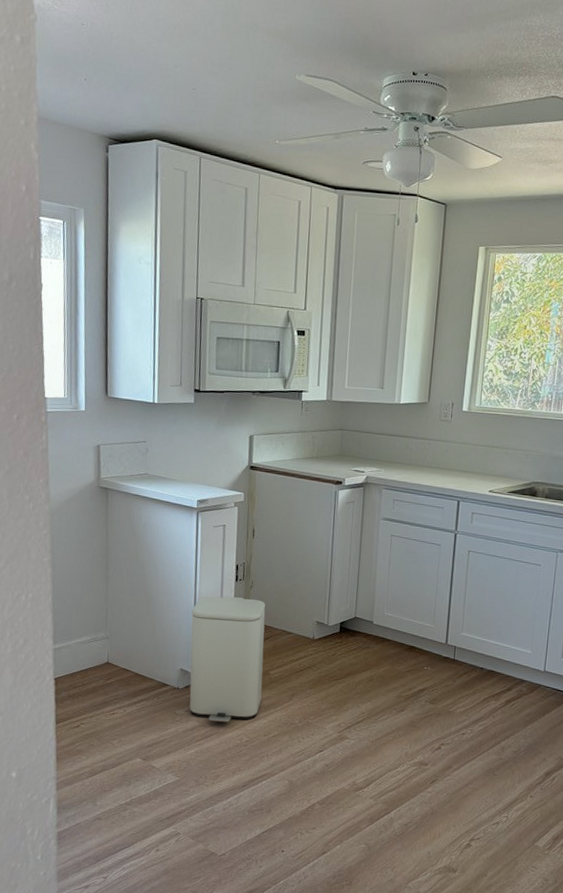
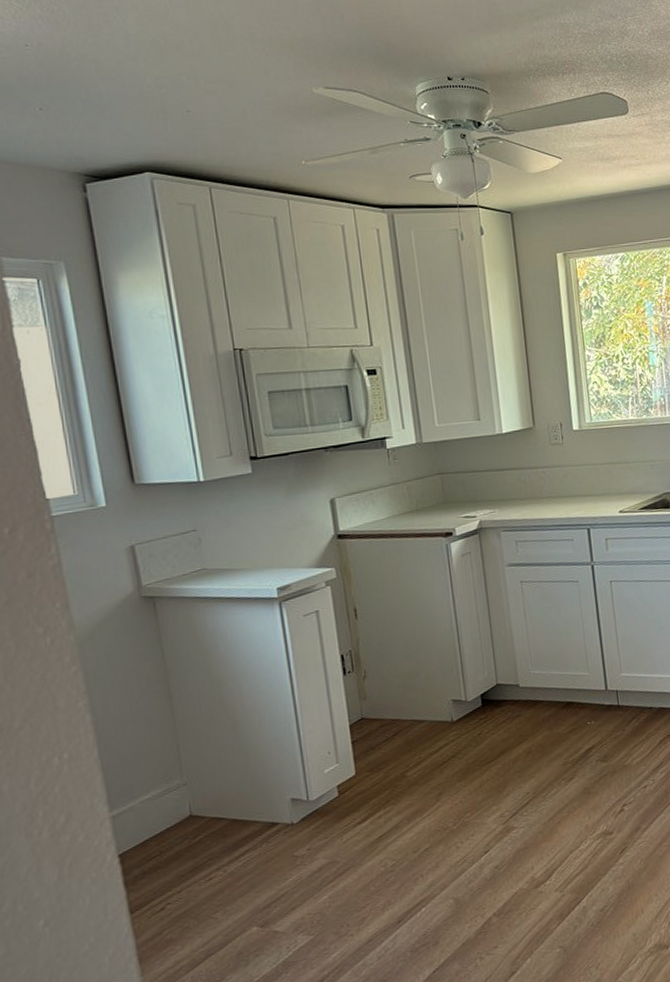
pedal bin: present [189,596,266,722] -> none [293,690,402,854]

